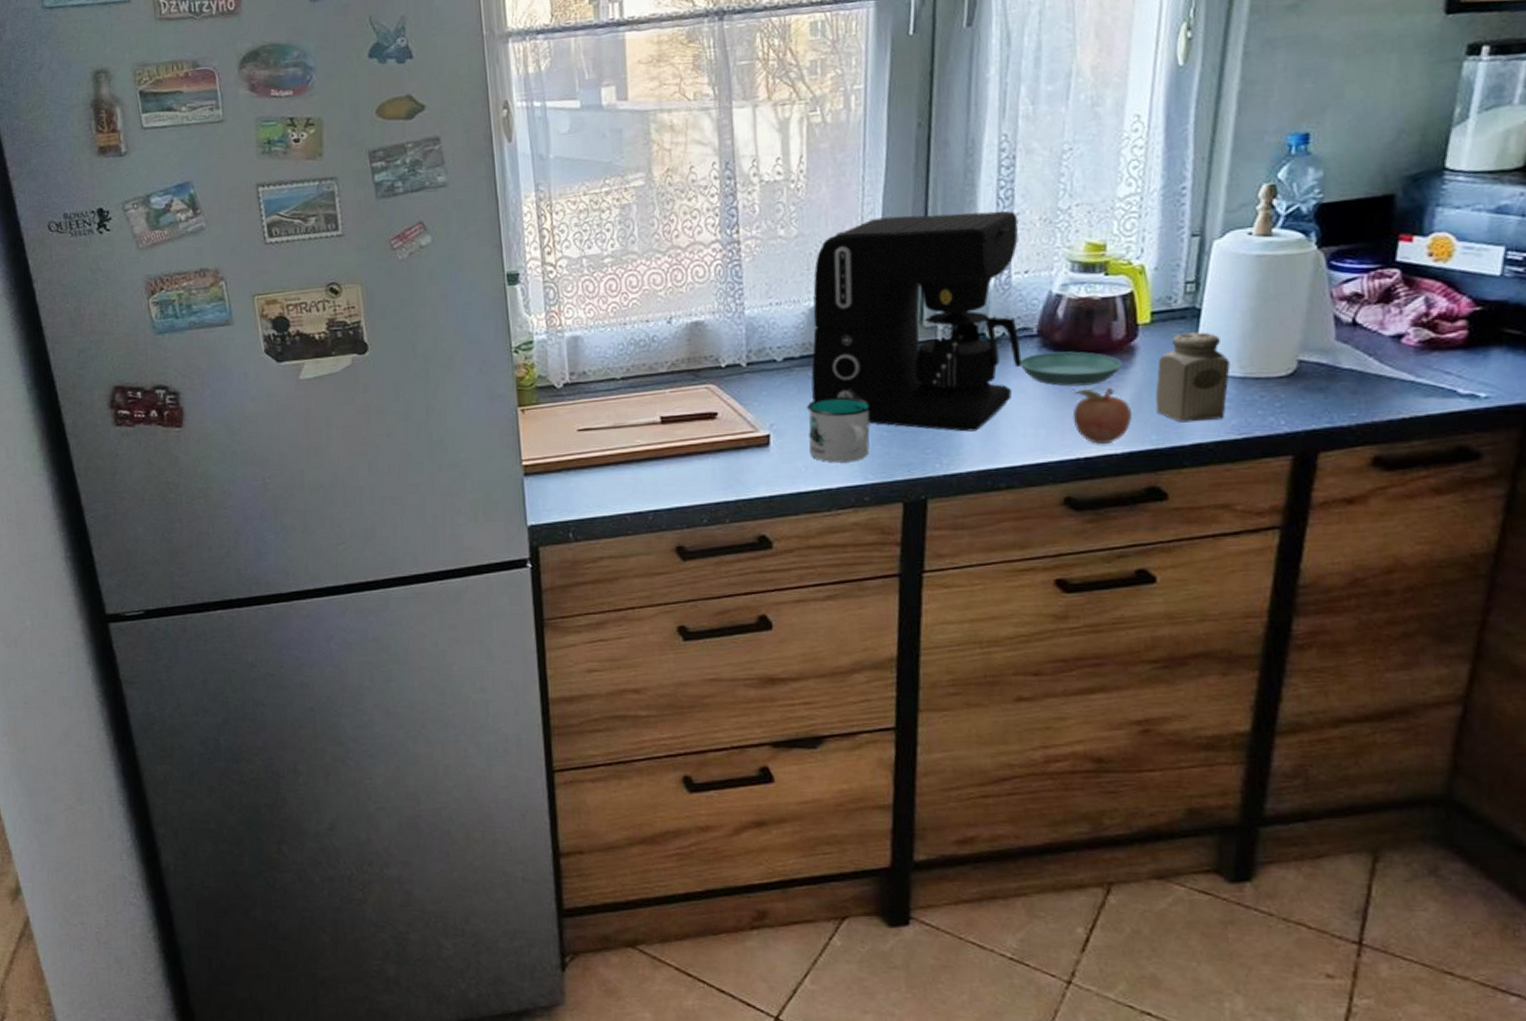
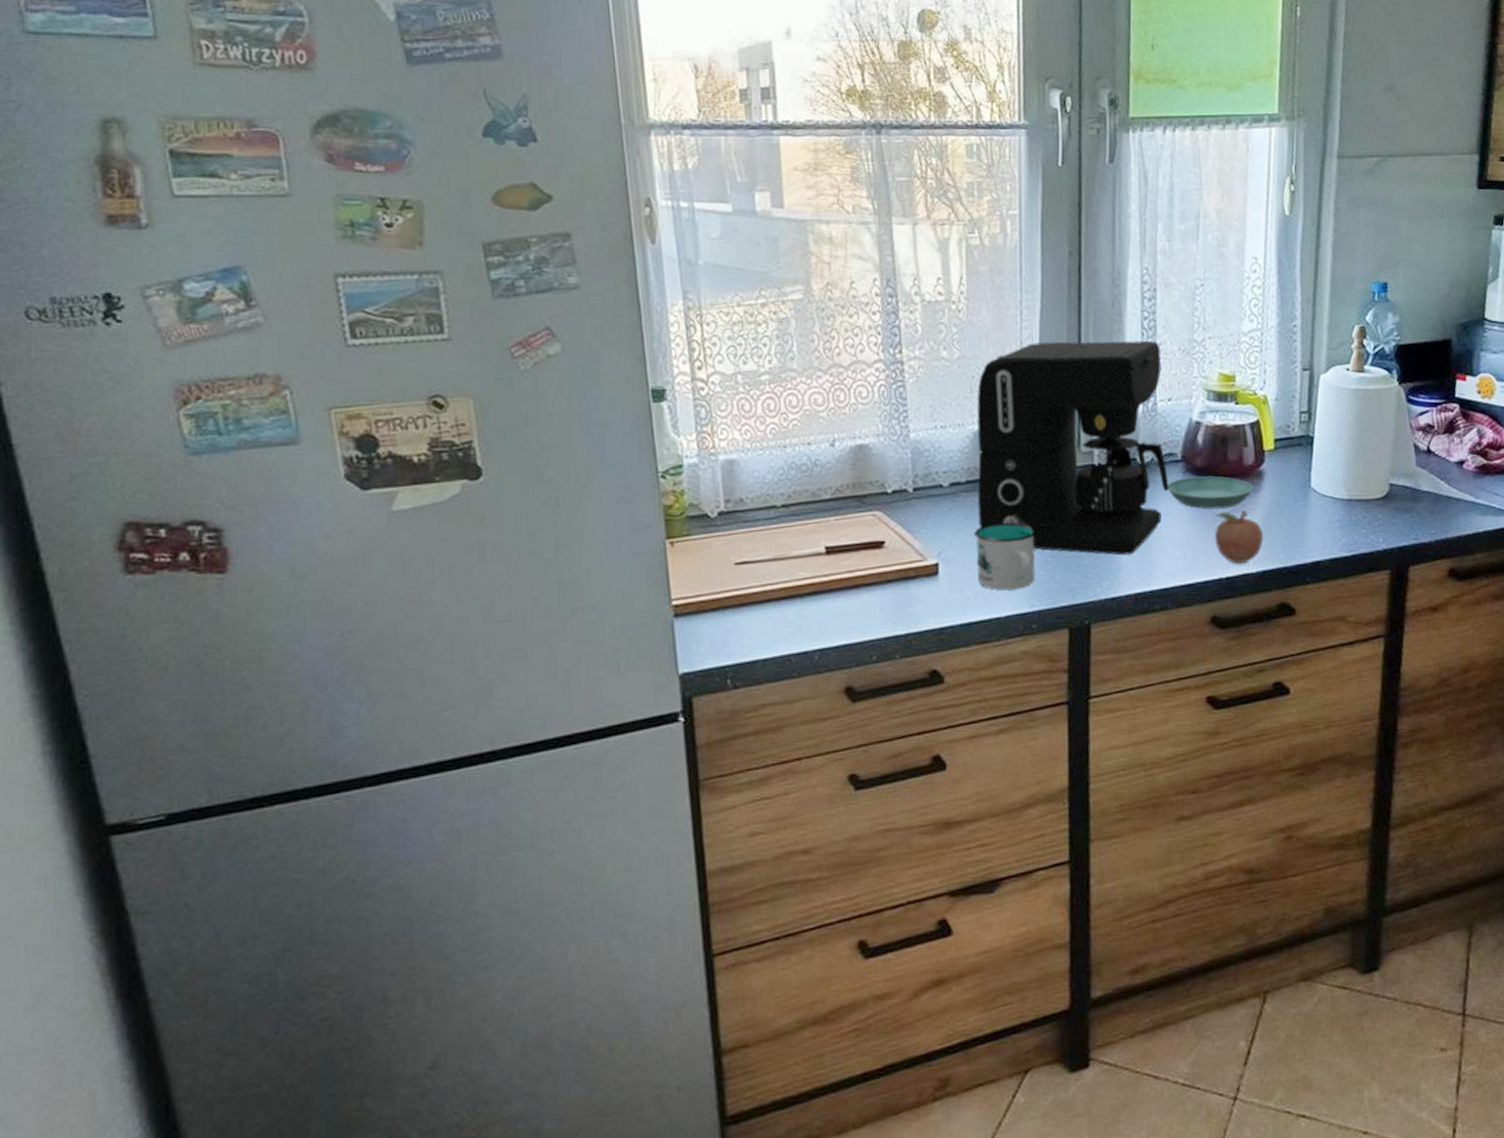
salt shaker: present [1155,332,1231,423] -> none [1281,458,1339,542]

